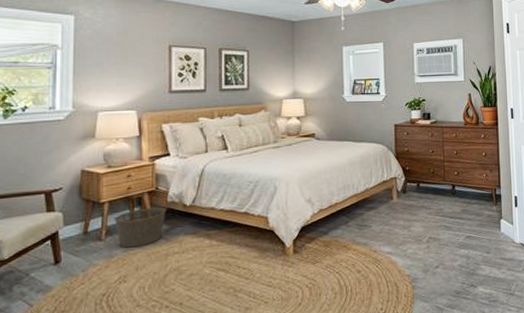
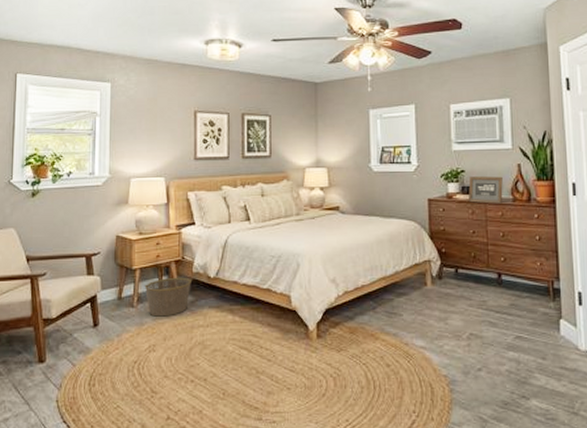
picture frame: none [429,104,457,128] -> present [468,175,503,204]

